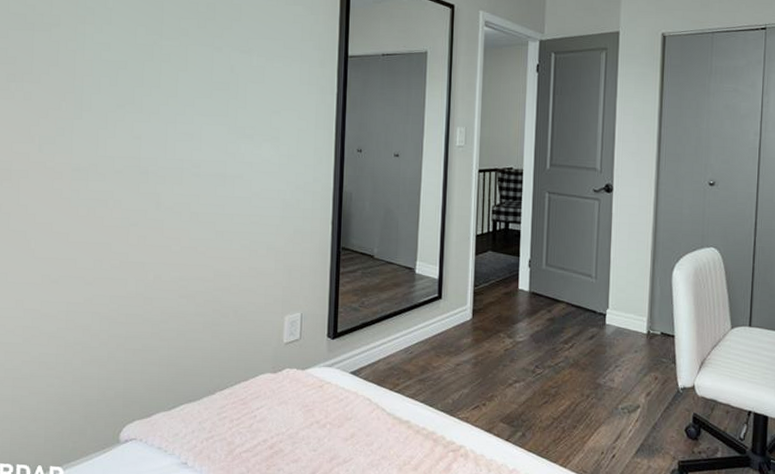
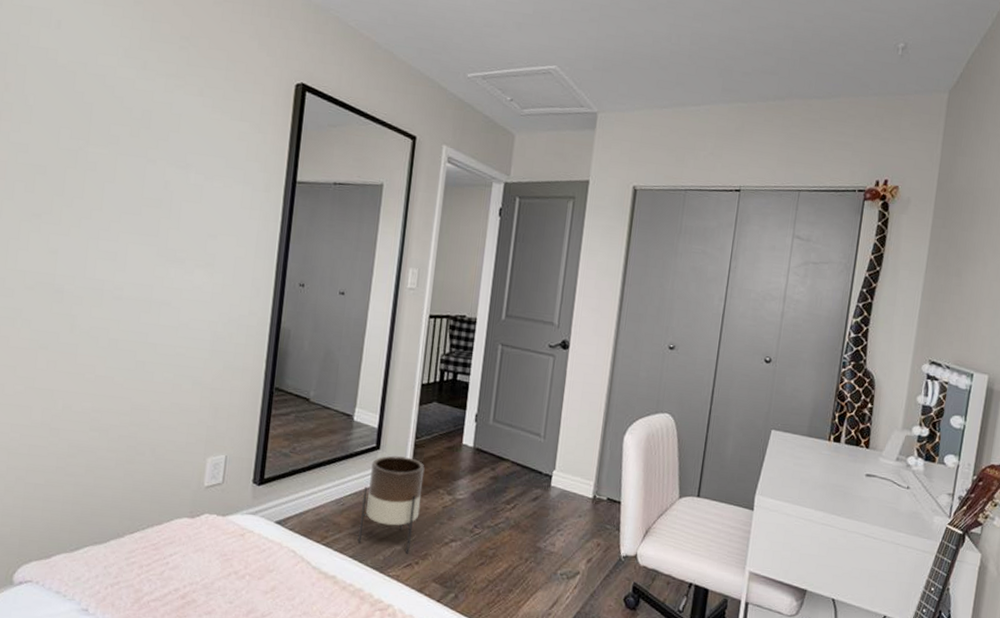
planter: none [428,304,485,397] -> present [358,456,425,554]

